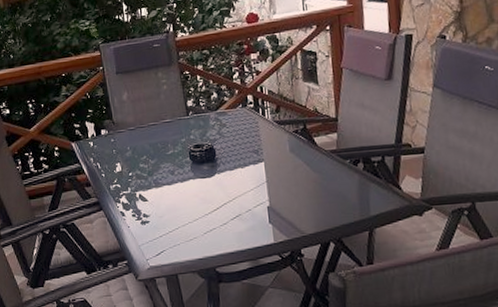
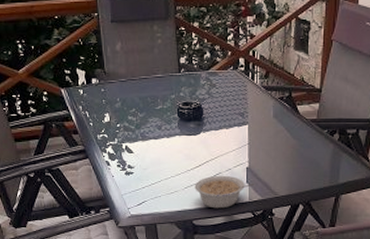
legume: none [214,216,279,254] -> present [194,175,255,209]

